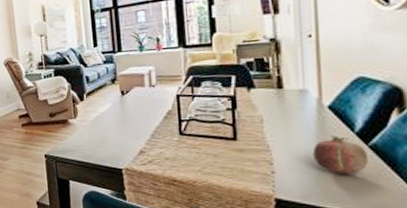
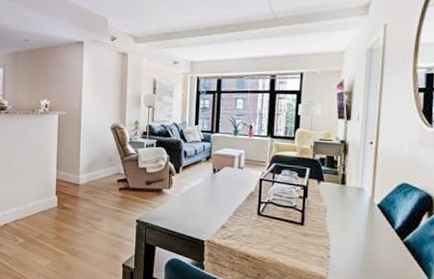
fruit: present [312,135,369,175] -> none [361,230,402,265]

